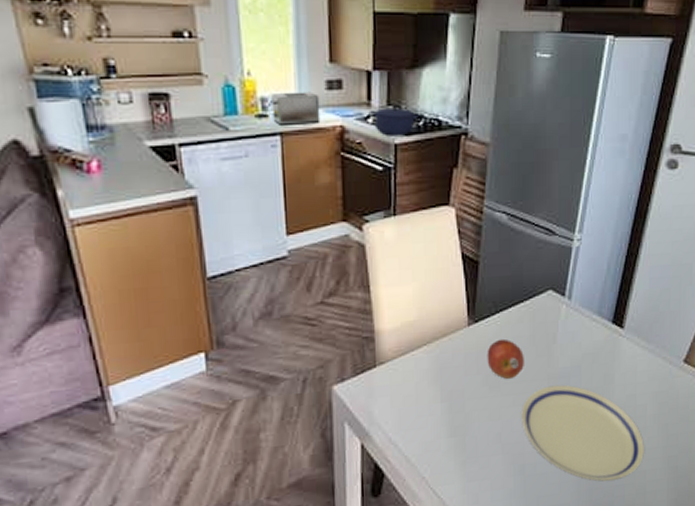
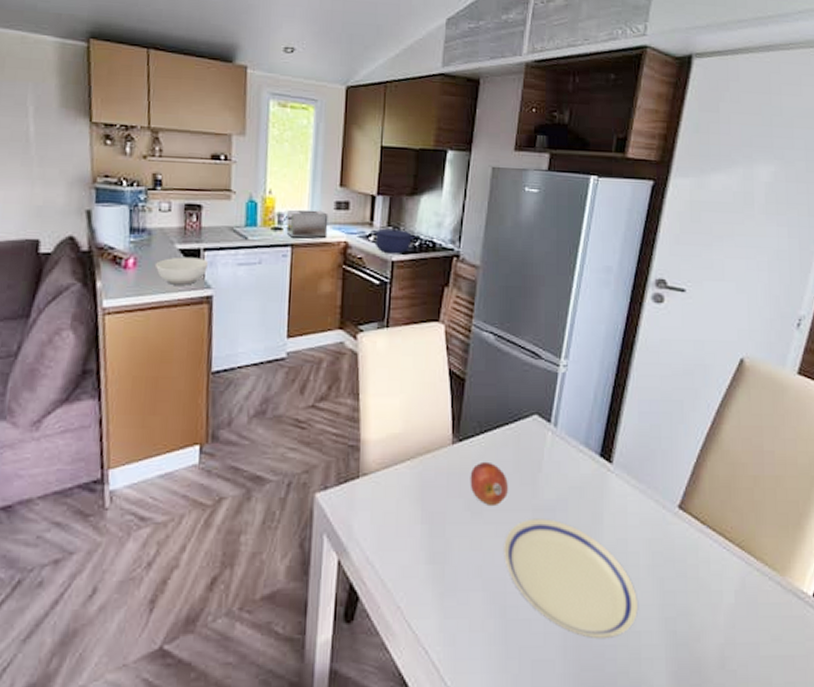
bowl: none [123,154,188,187] -> present [154,257,209,285]

